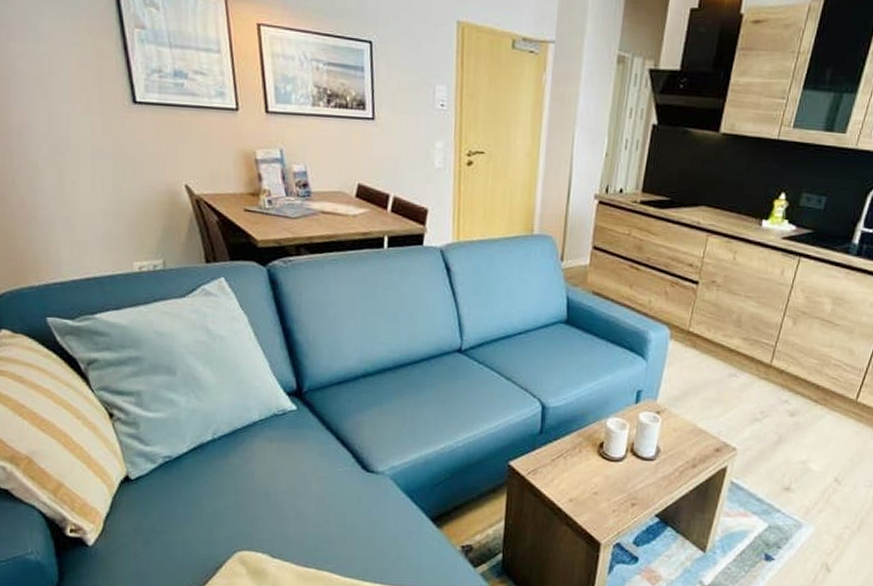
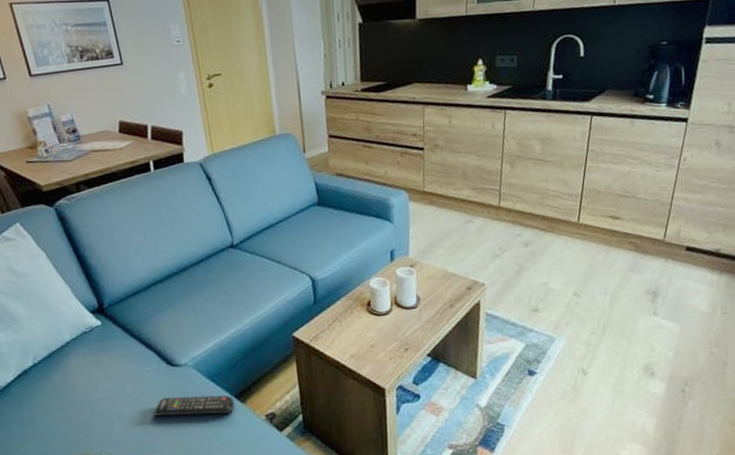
remote control: none [336,505,429,536] -> present [153,395,235,416]

